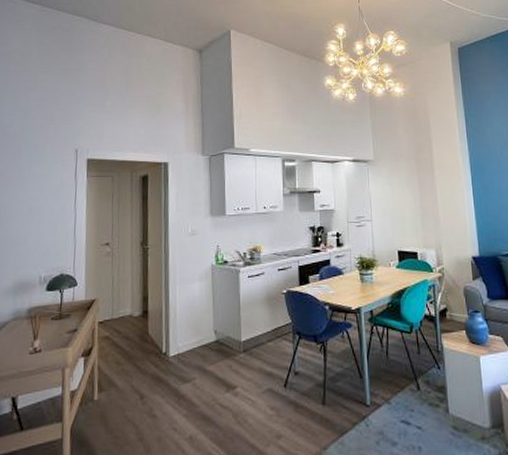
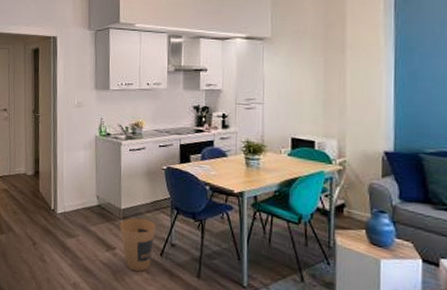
trash can: none [240,349,279,410] -> present [120,218,156,272]

